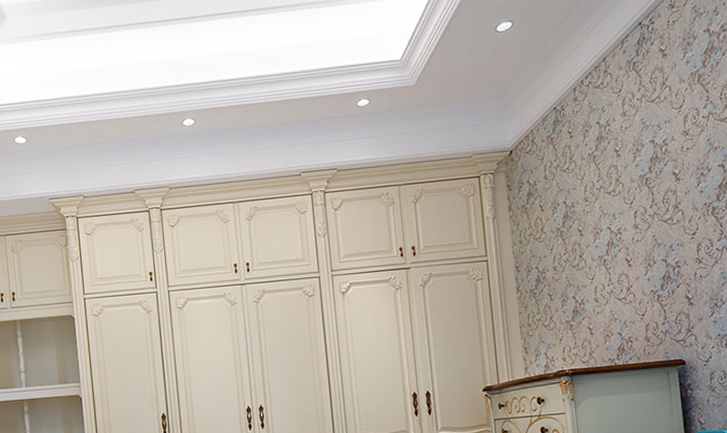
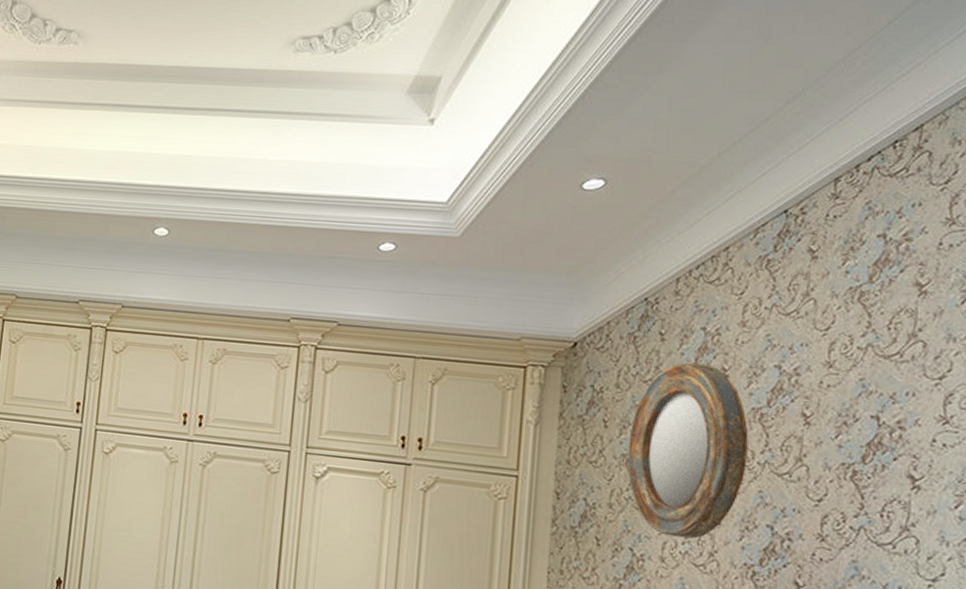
home mirror: none [559,149,642,282] -> present [627,363,749,539]

